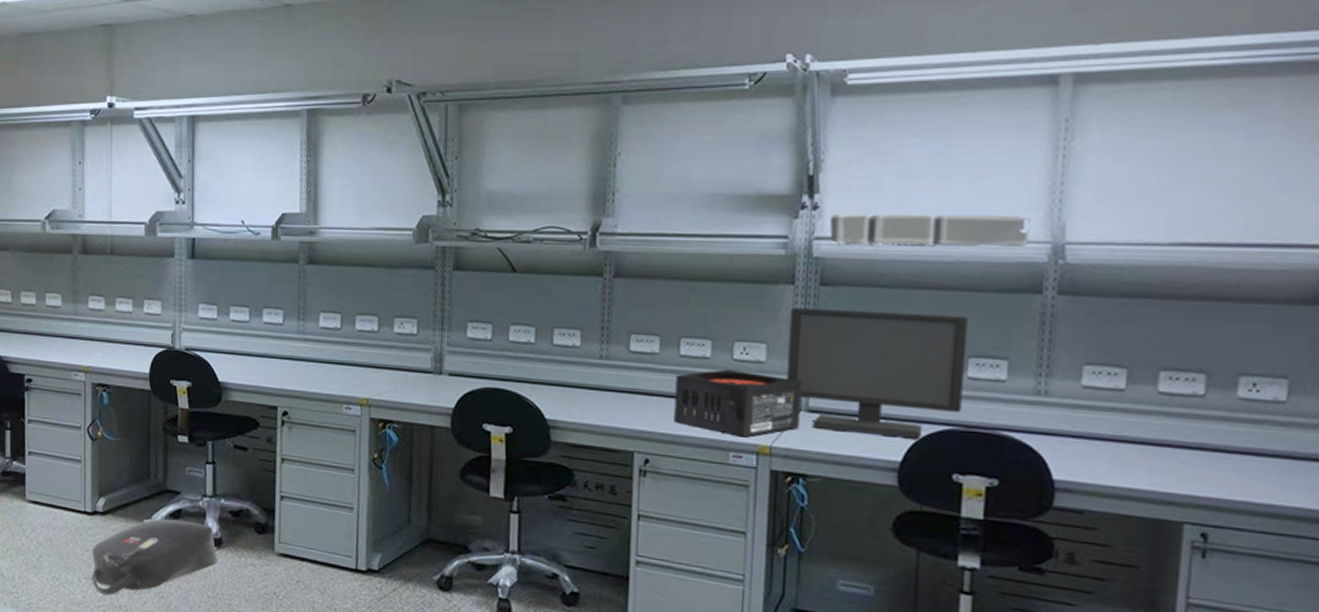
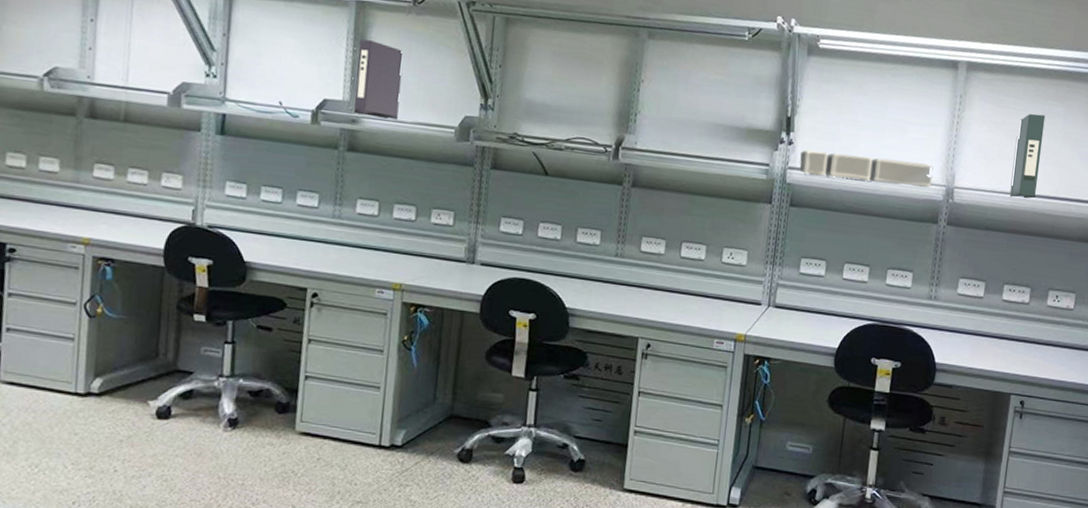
backpack: present [90,518,218,596] -> none [78,399,232,481]
binder: none [311,148,356,227] -> present [354,39,403,120]
power supply: present [673,369,802,438] -> none [672,270,772,327]
computer monitor: present [786,308,969,439] -> none [760,223,890,331]
binder: none [1158,130,1213,250] -> present [1009,113,1046,199]

